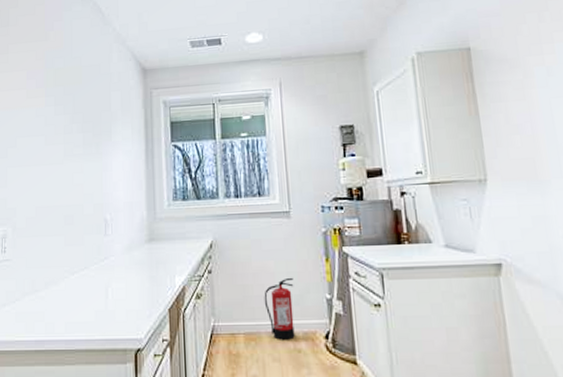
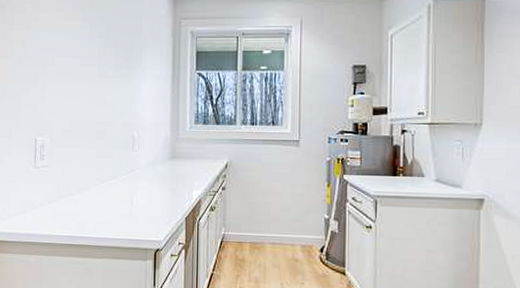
fire extinguisher: present [264,277,295,340] -> none [270,198,297,251]

